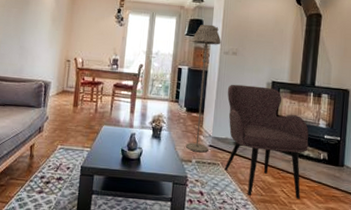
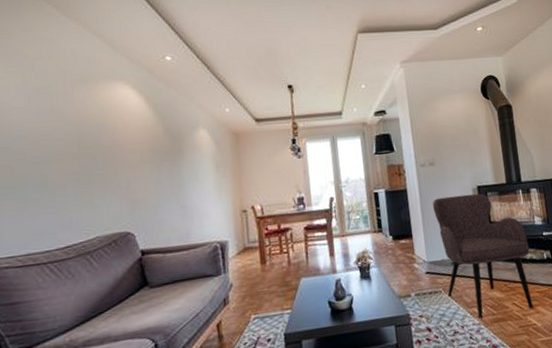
floor lamp: present [185,24,221,153] -> none [382,137,426,284]

